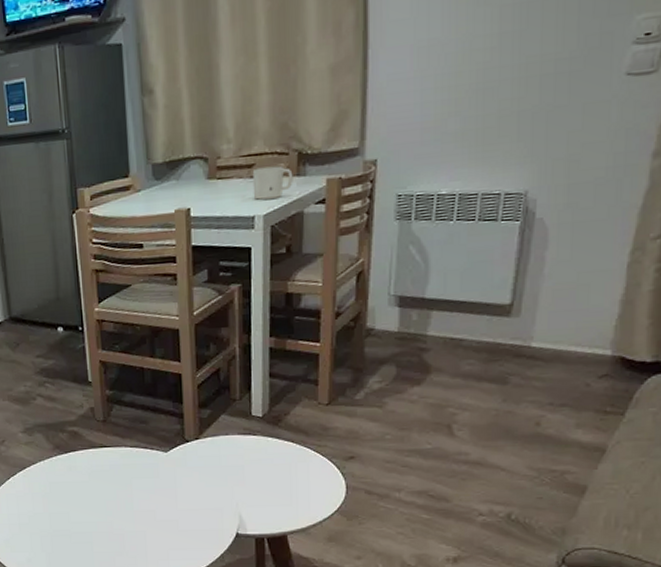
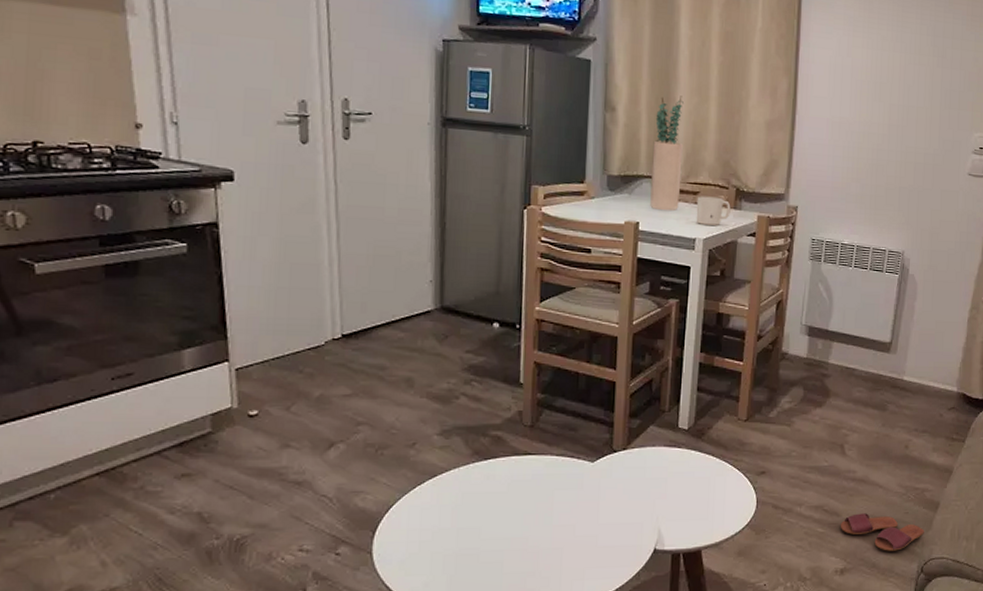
vase: none [197,59,233,193] -> present [650,96,684,212]
slippers: none [450,499,566,540] -> present [840,513,924,551]

